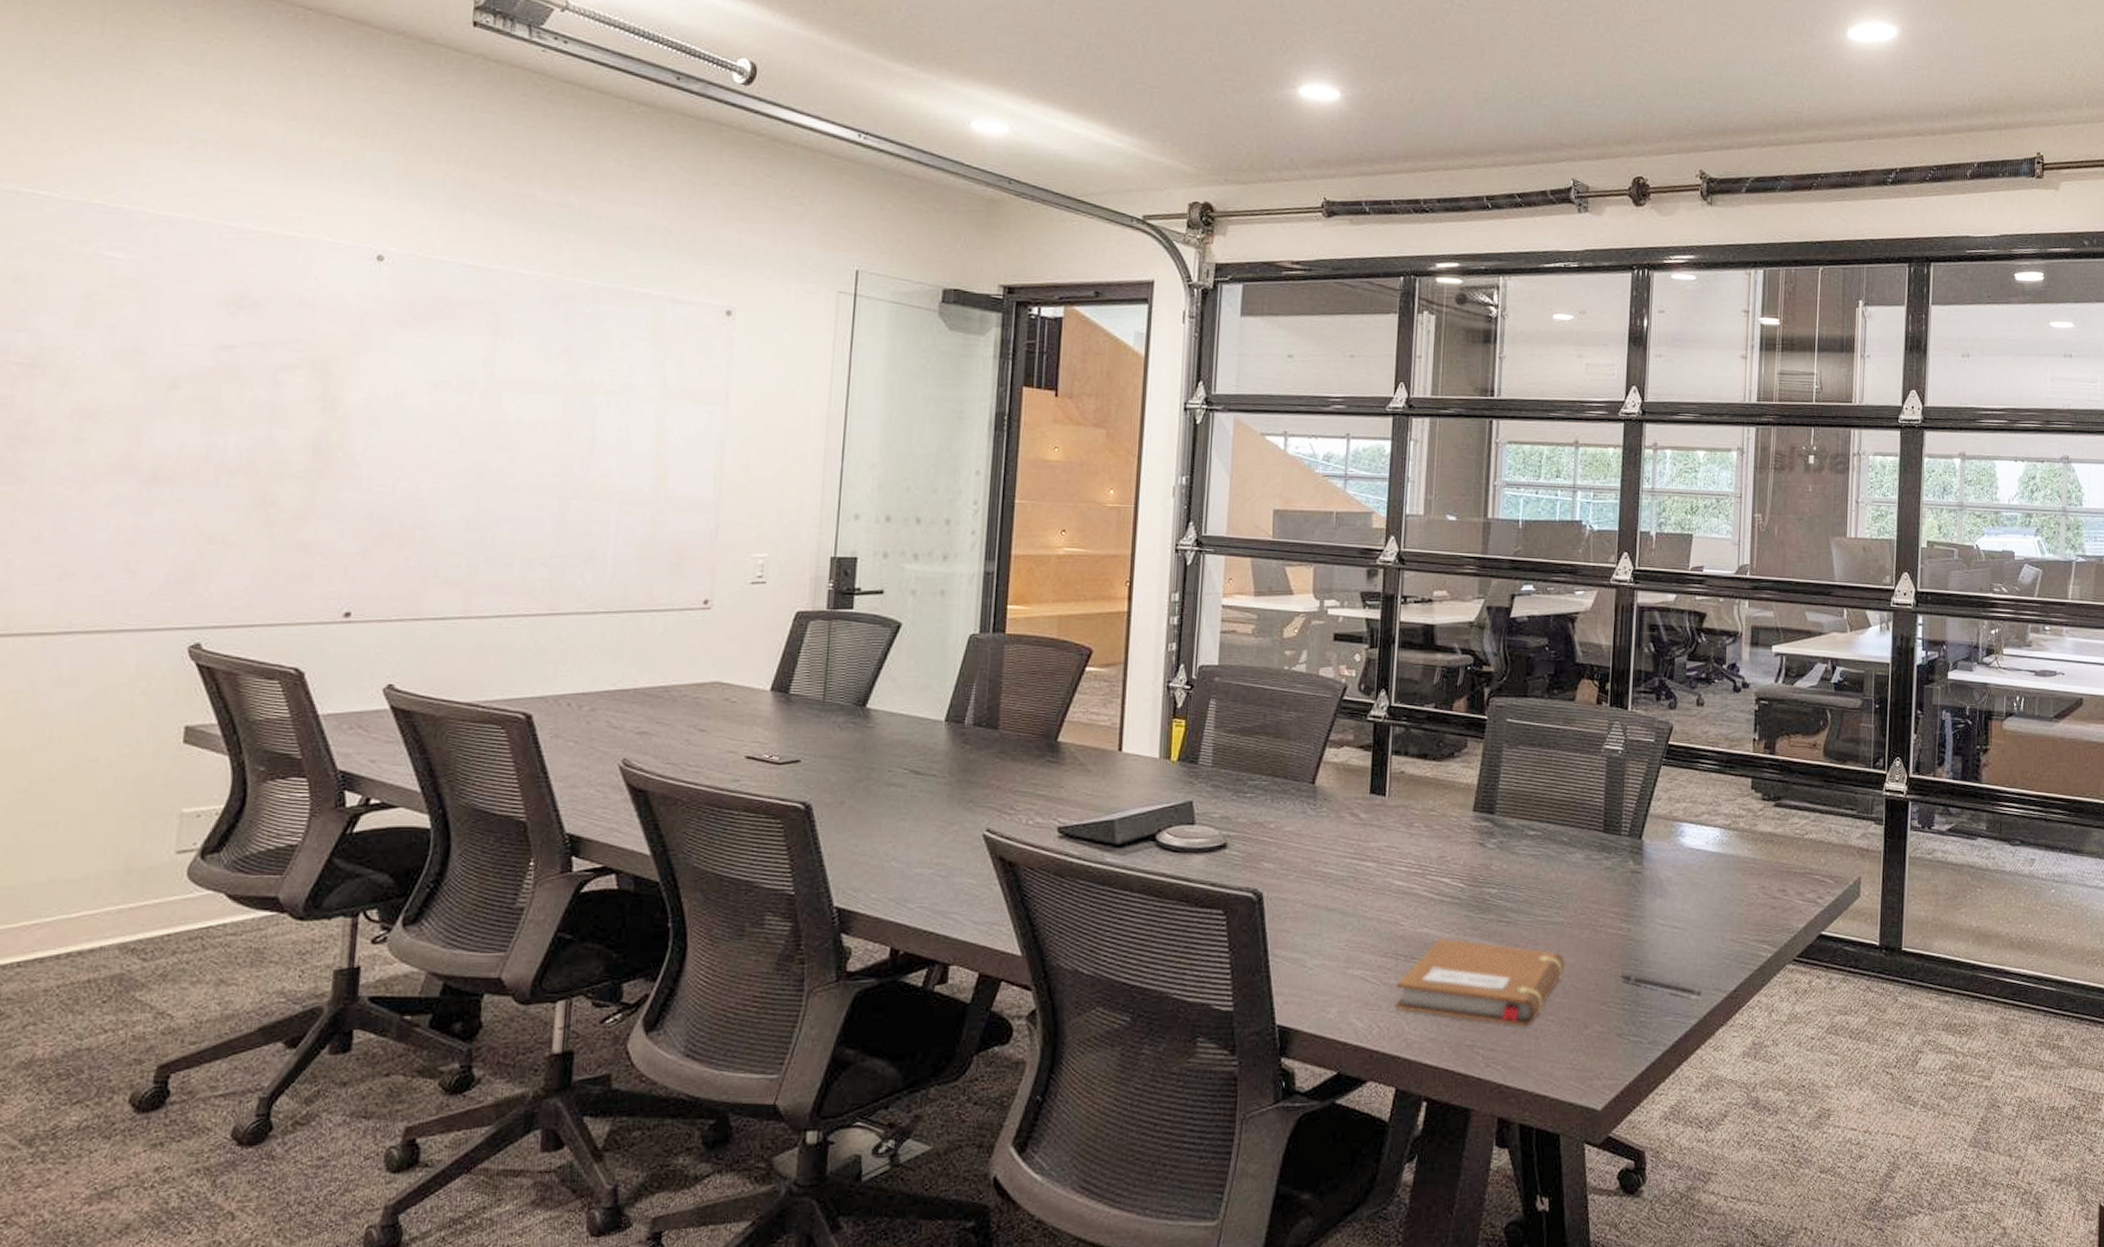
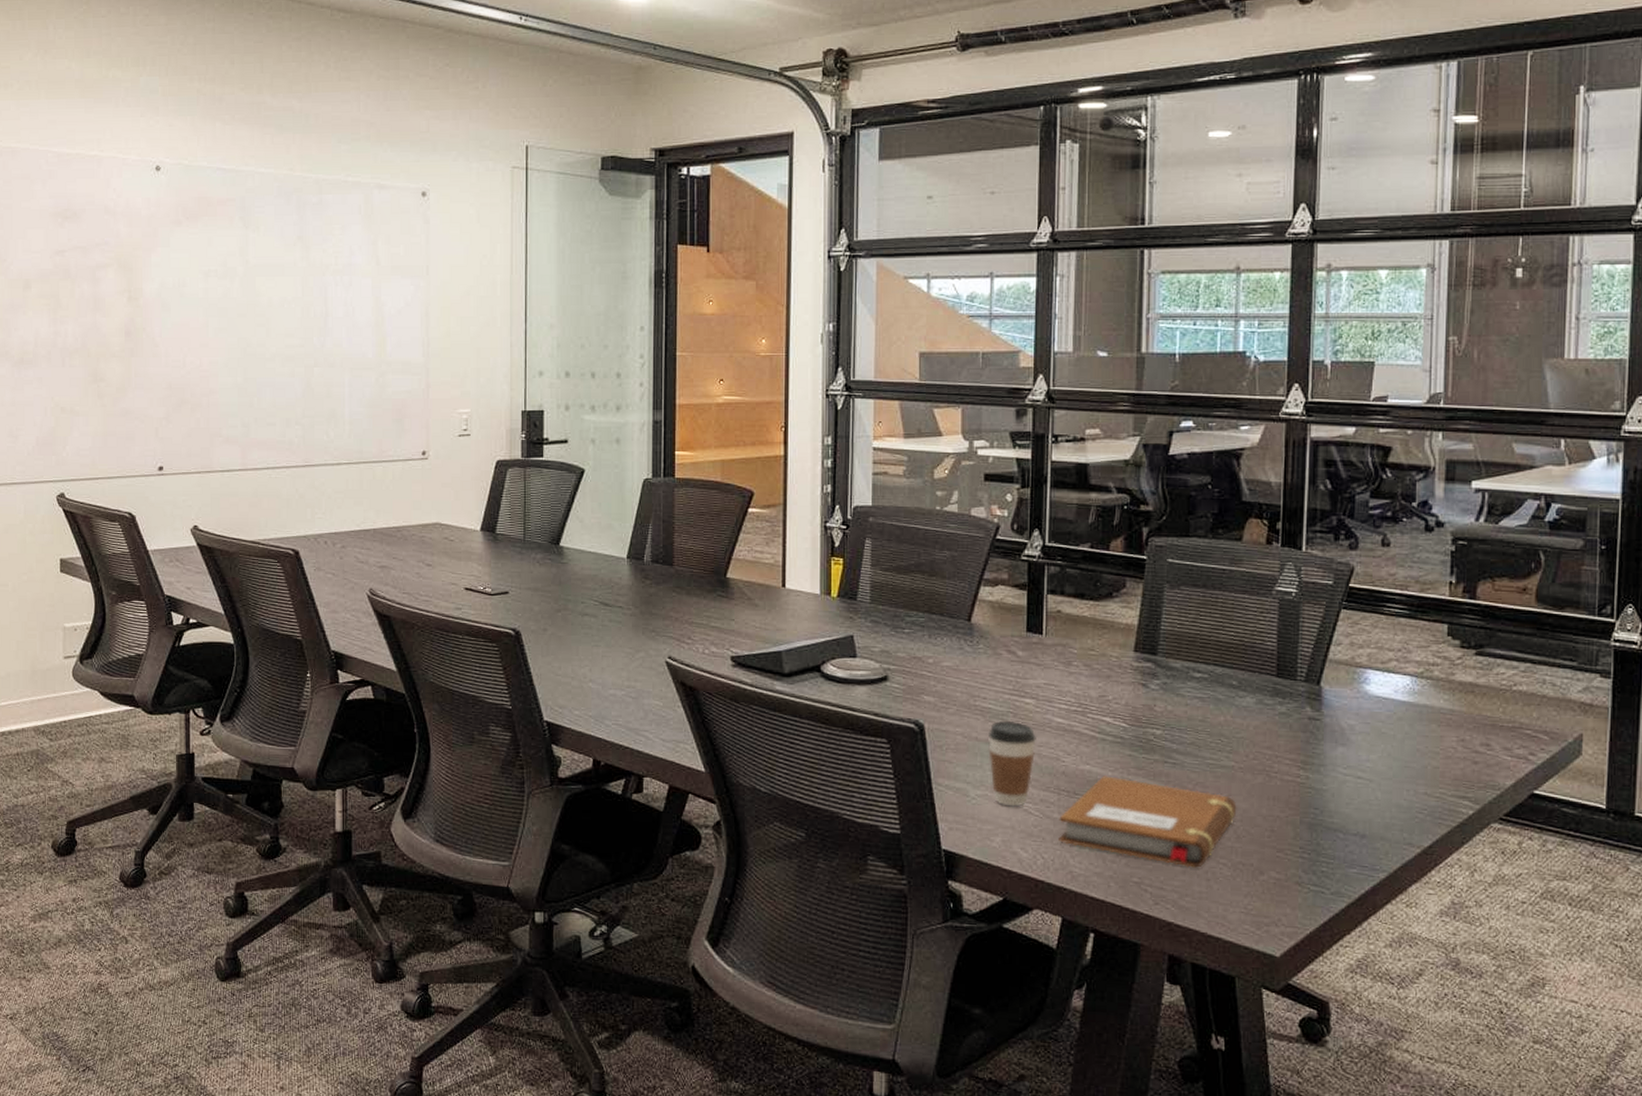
coffee cup: none [1327,885,1376,975] -> present [988,720,1036,807]
pen: present [1619,974,1702,998] -> none [1297,822,1392,852]

